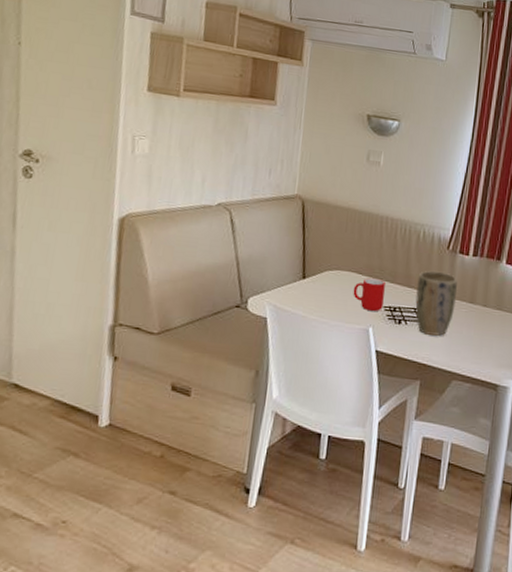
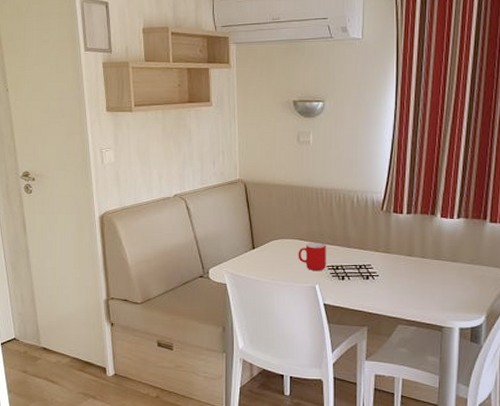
plant pot: present [415,271,457,336] -> none [356,231,395,287]

